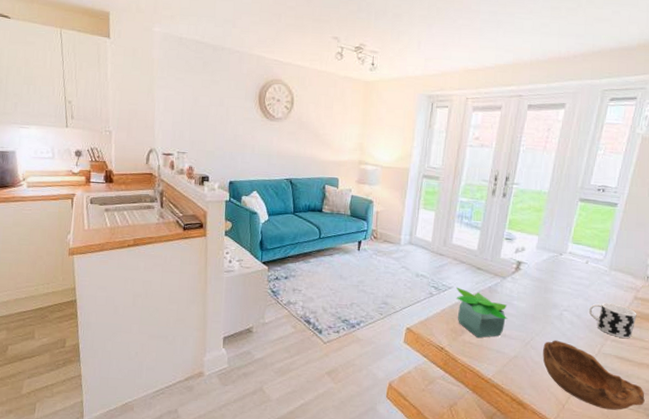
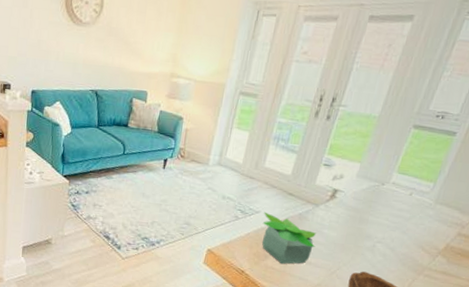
cup: present [588,303,637,339] -> none [404,237,458,275]

